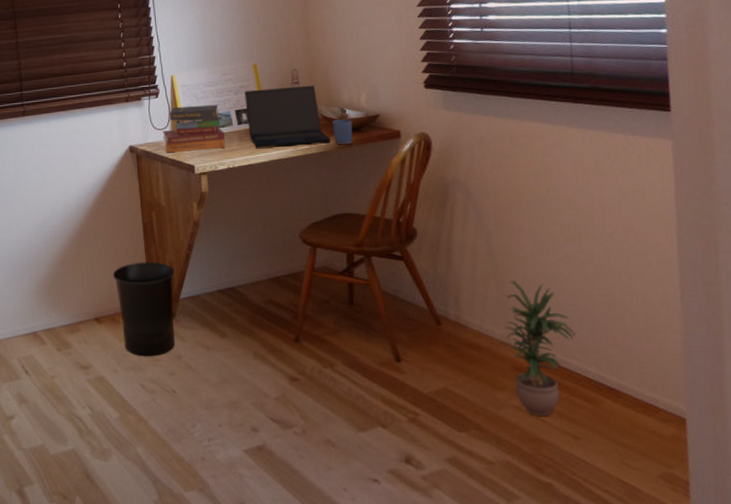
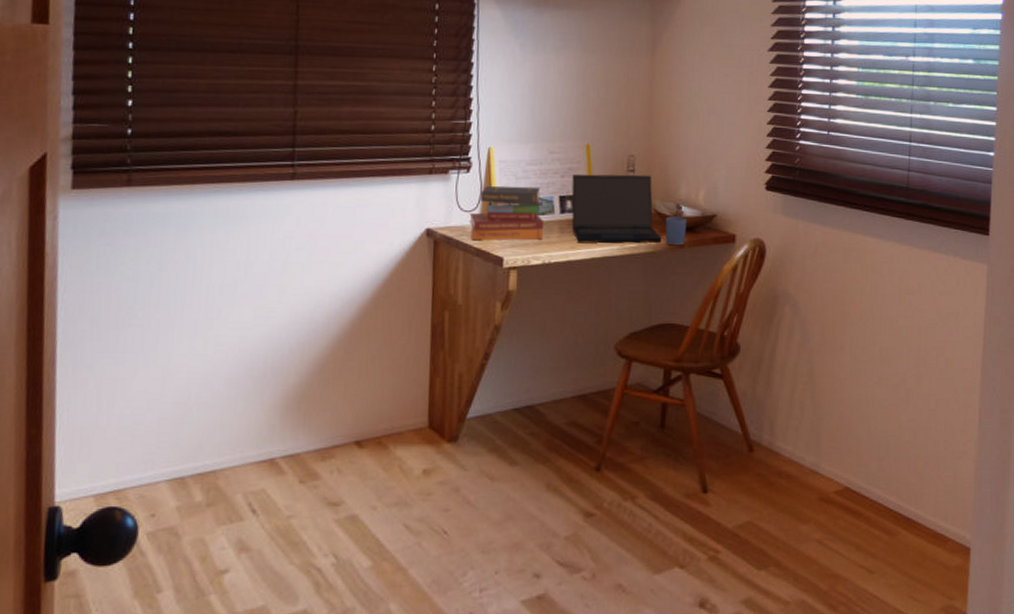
waste bin: present [112,261,176,356] -> none [385,372,464,489]
potted plant: present [504,281,576,417] -> none [815,404,882,550]

